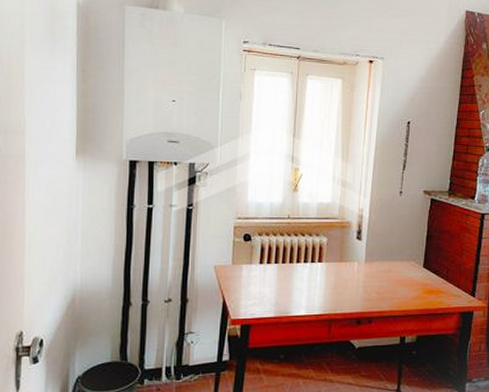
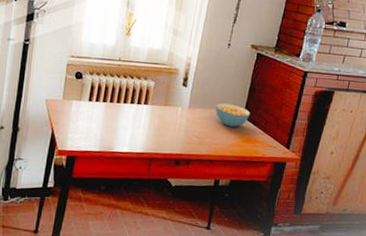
cereal bowl: none [393,254,430,278] -> present [215,103,251,127]

